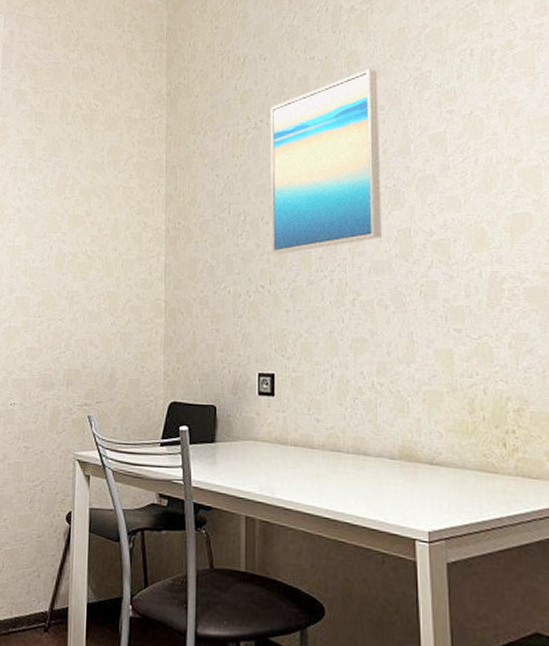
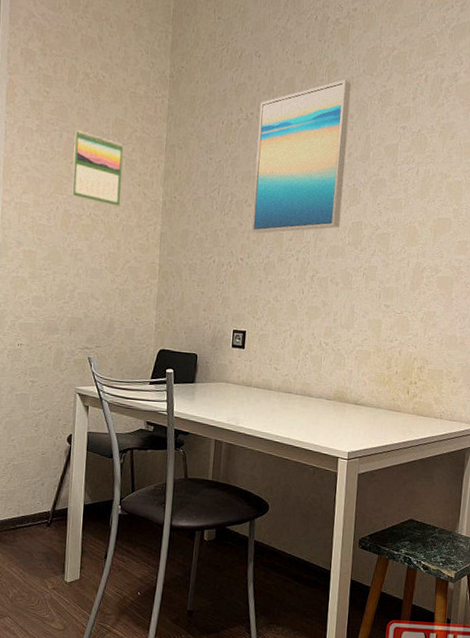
calendar: none [66,164,120,239] -> present [72,130,124,206]

